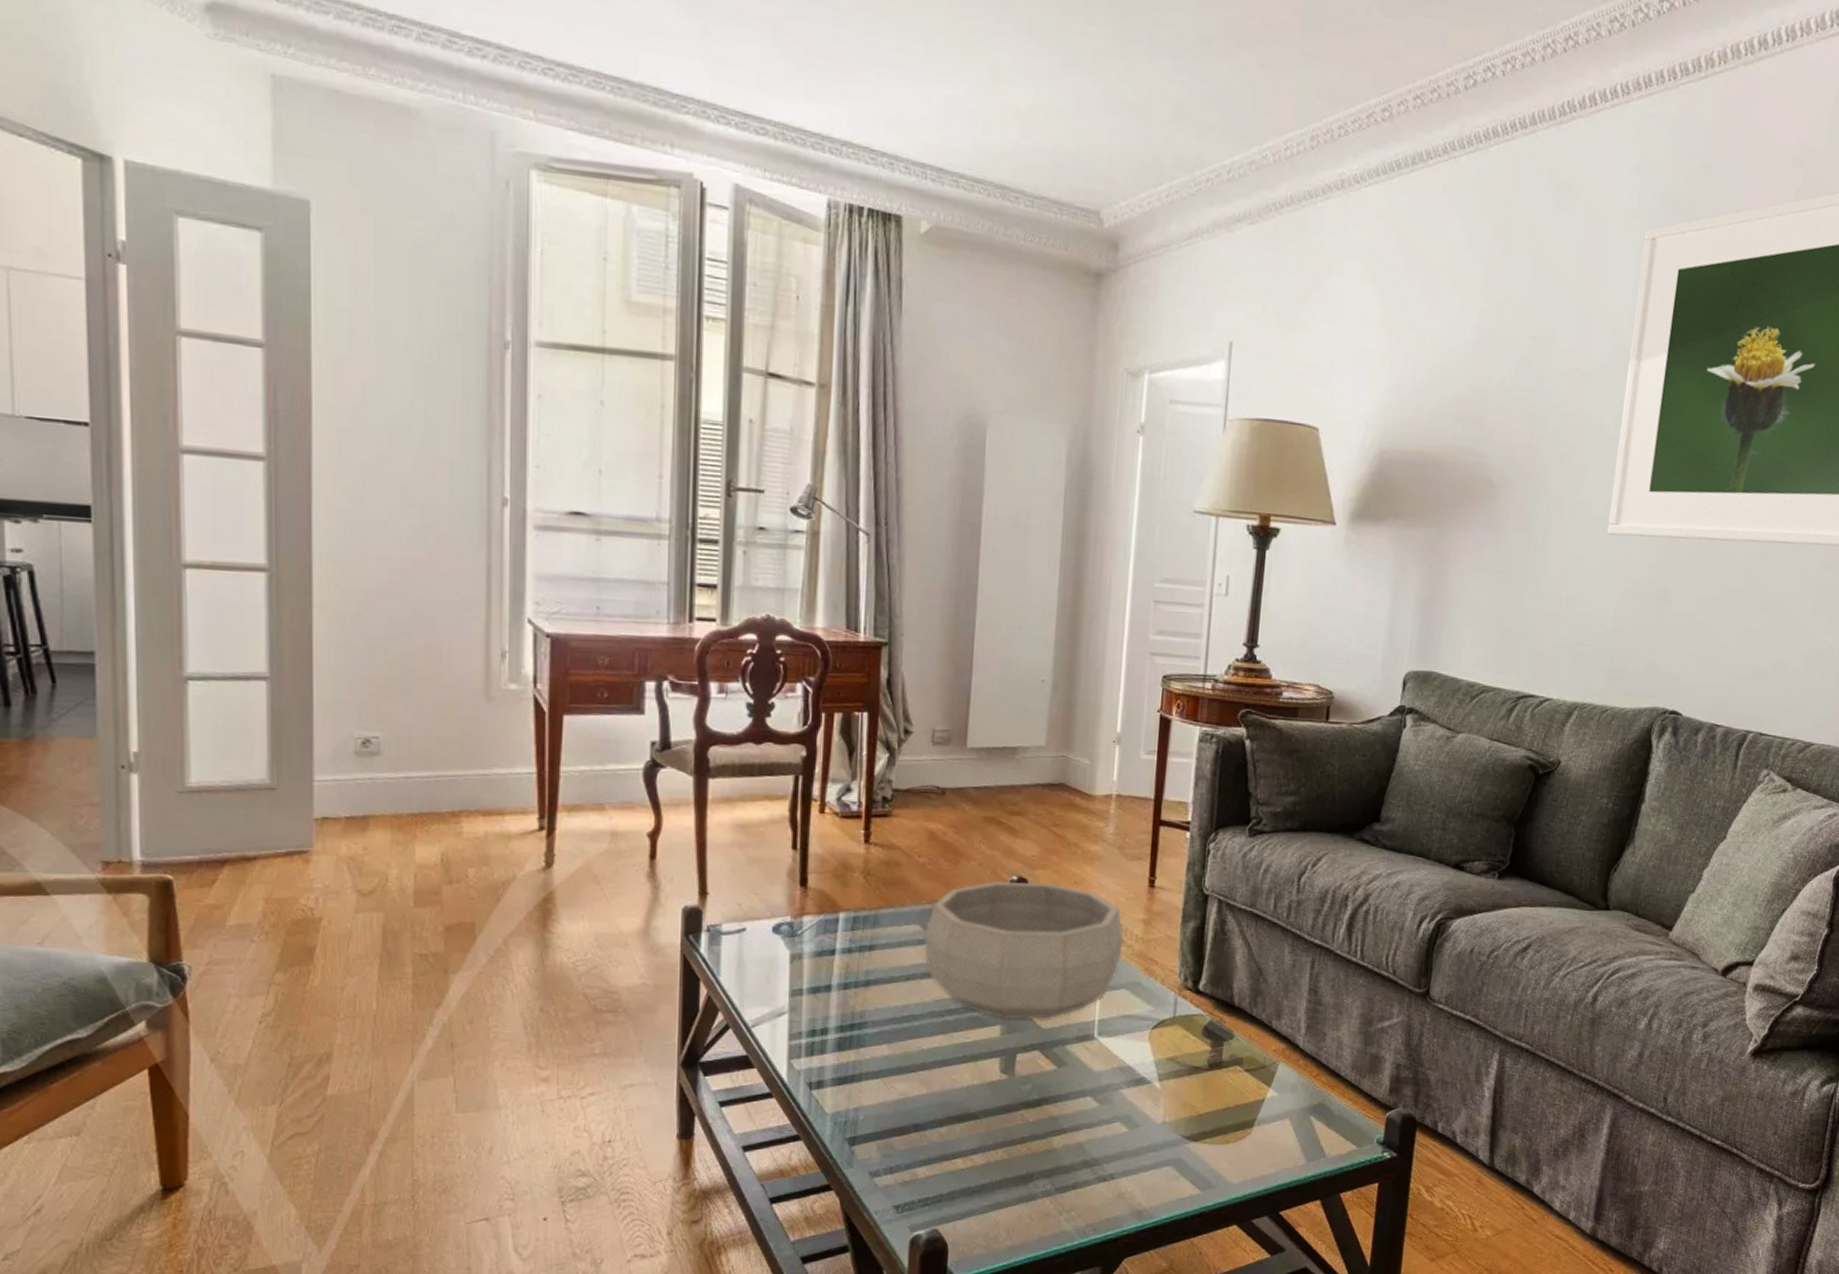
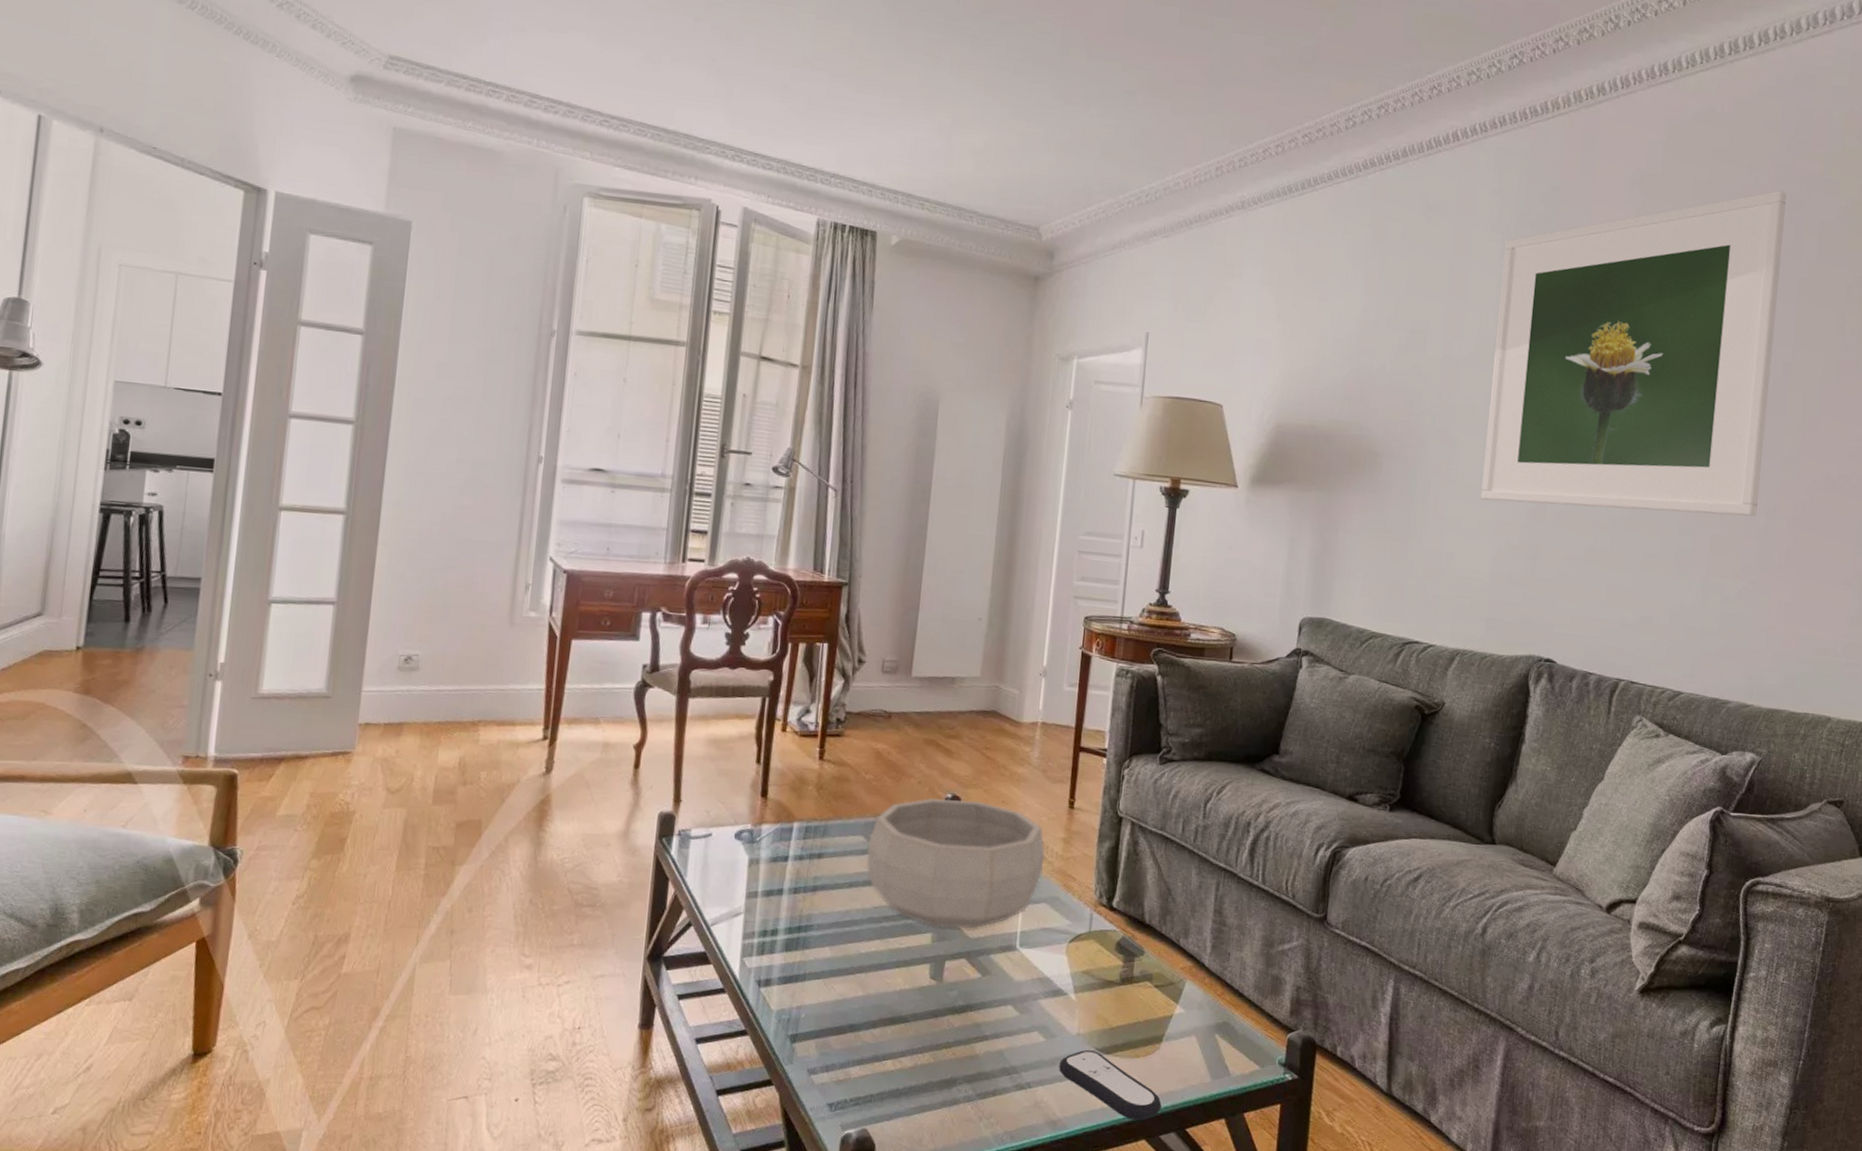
remote control: none [1143,1138,1254,1207] -> present [1059,1049,1162,1121]

